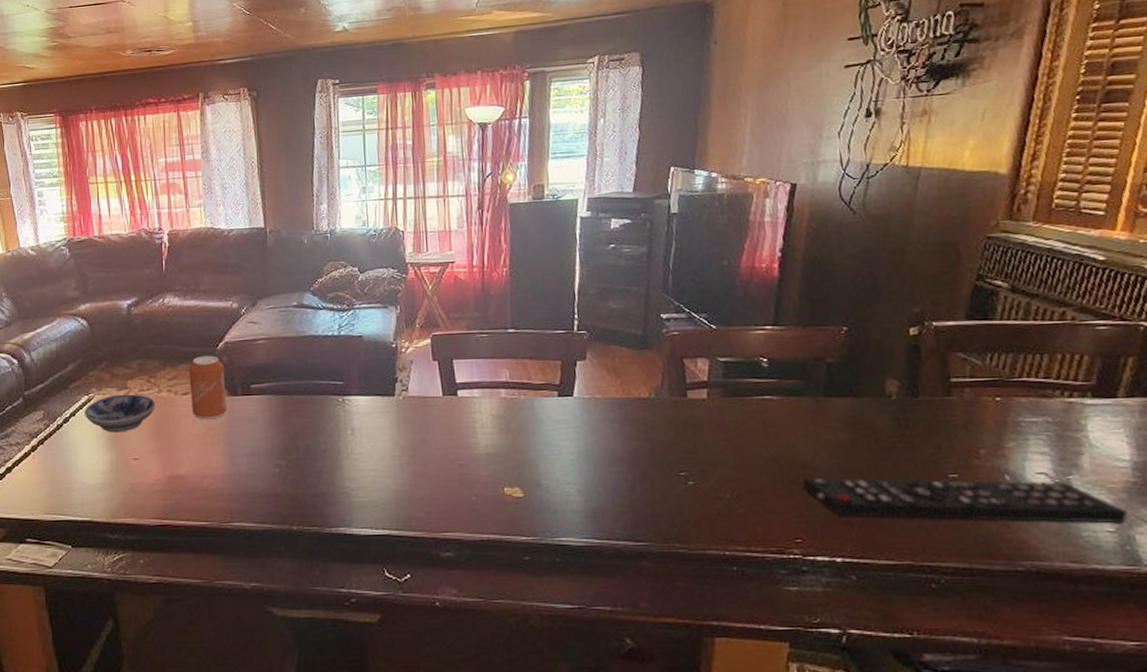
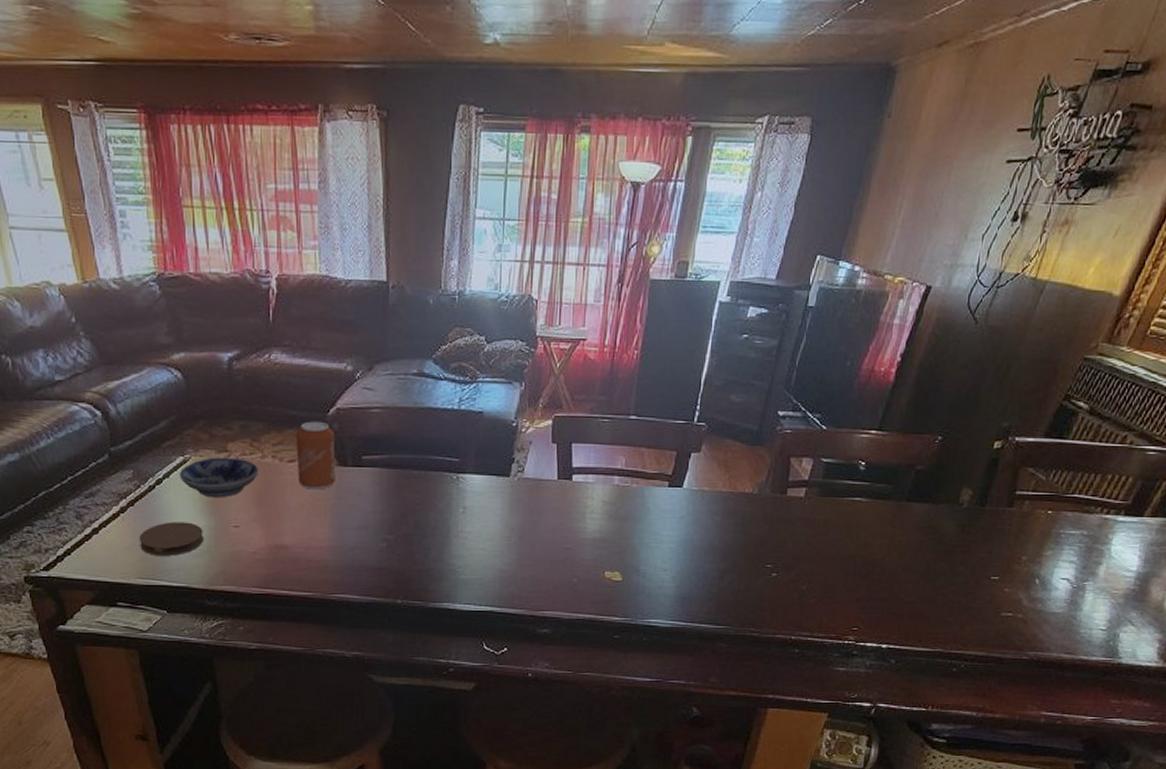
coaster: none [47,457,106,491] -> present [138,522,203,556]
remote control: present [802,477,1128,524] -> none [869,574,1120,624]

